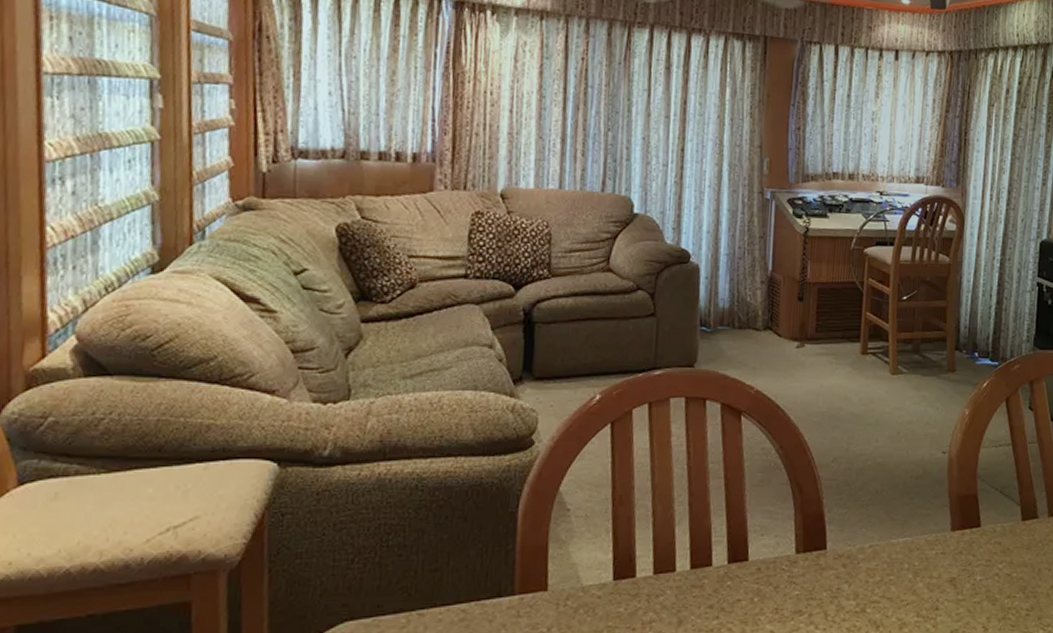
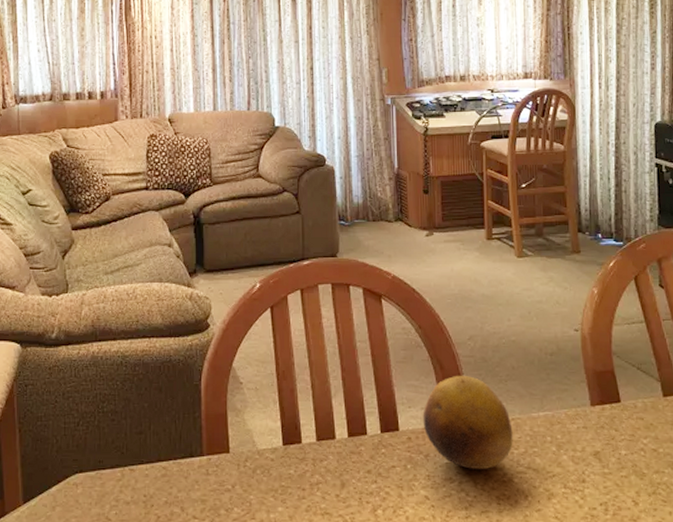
fruit: none [775,499,870,600] -> present [423,375,513,469]

